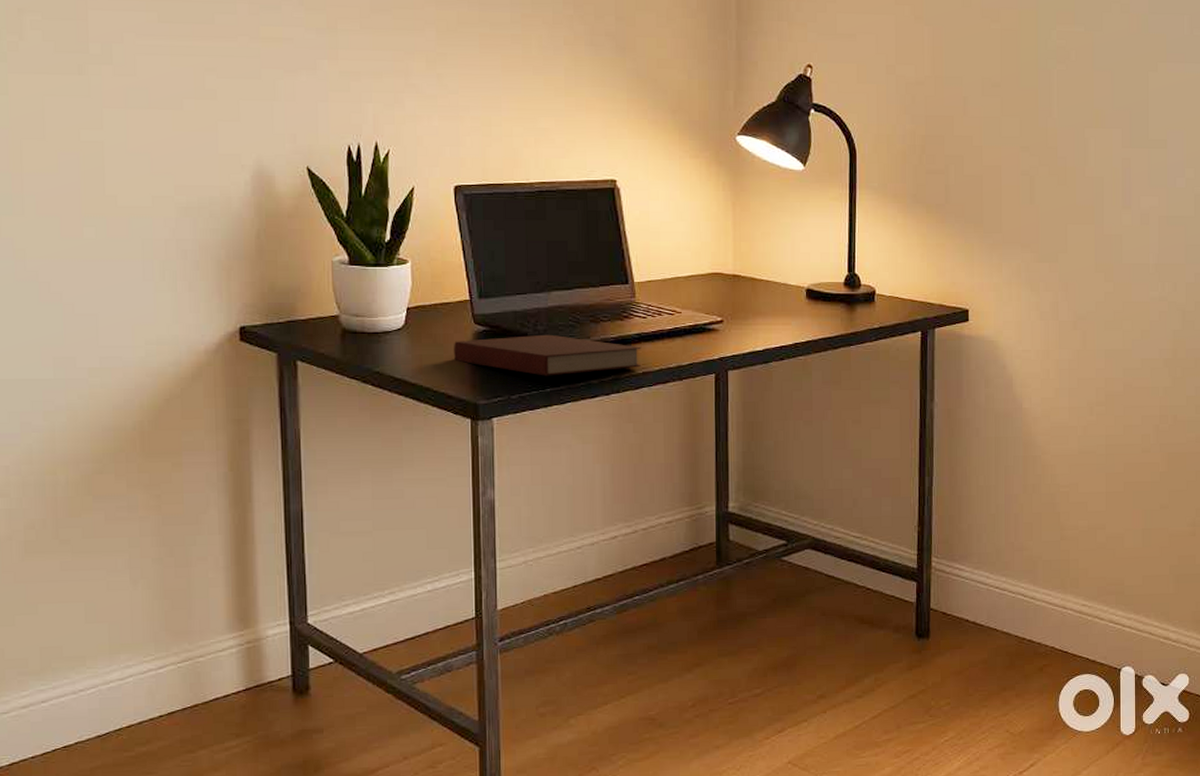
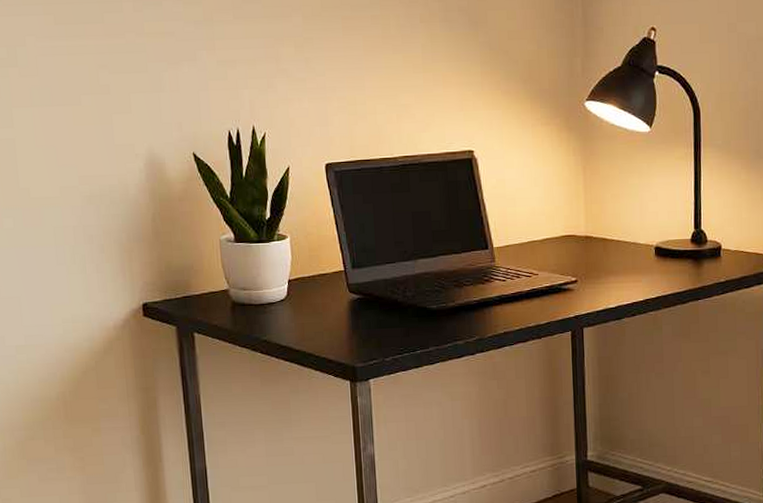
notebook: present [453,334,642,376] -> none [331,299,503,339]

